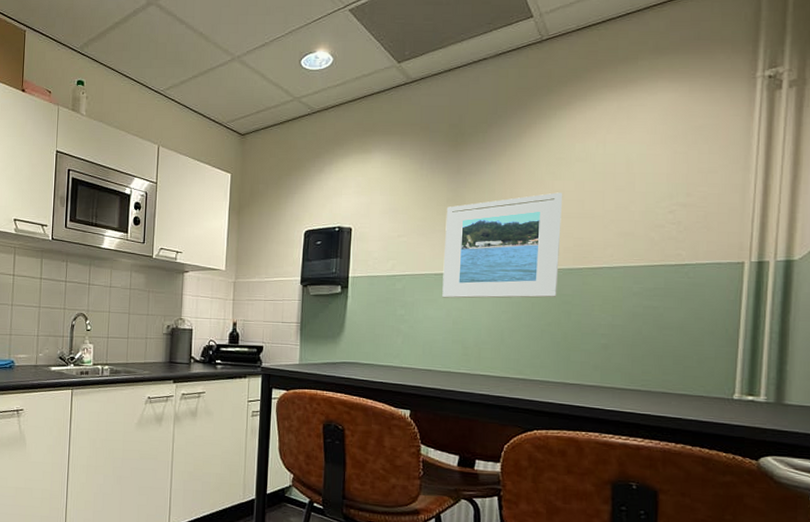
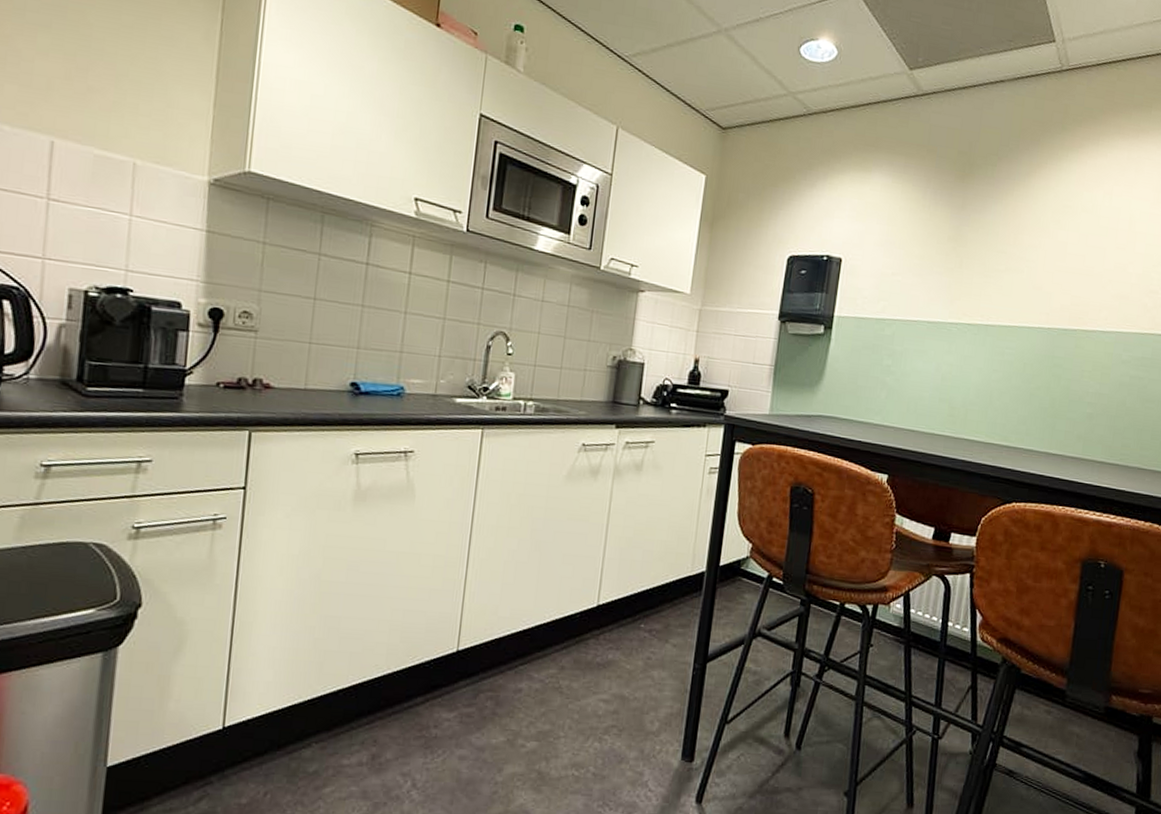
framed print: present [442,192,563,299] -> none [933,243,1066,359]

